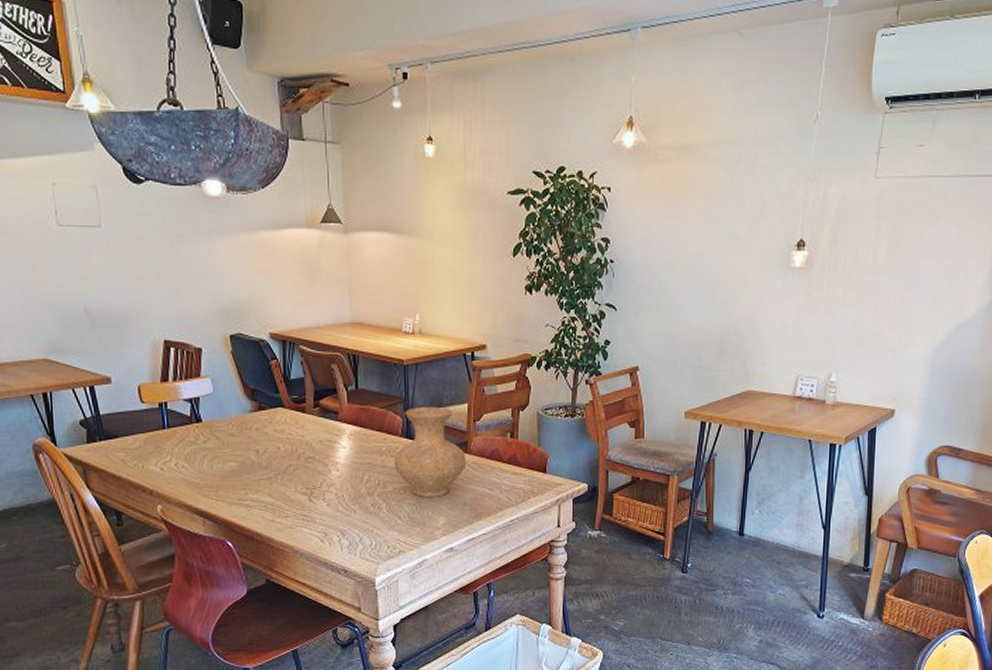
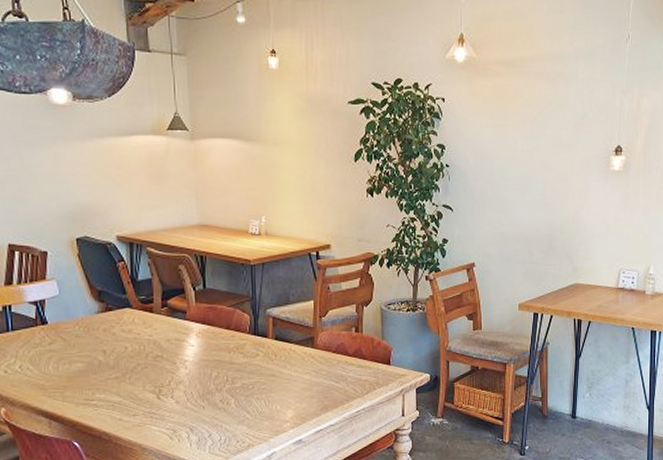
vase: present [393,406,467,497] -> none [241,303,313,391]

